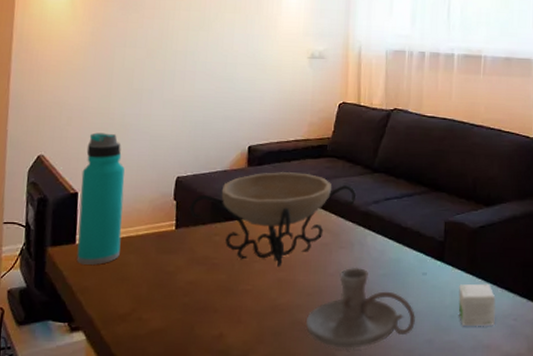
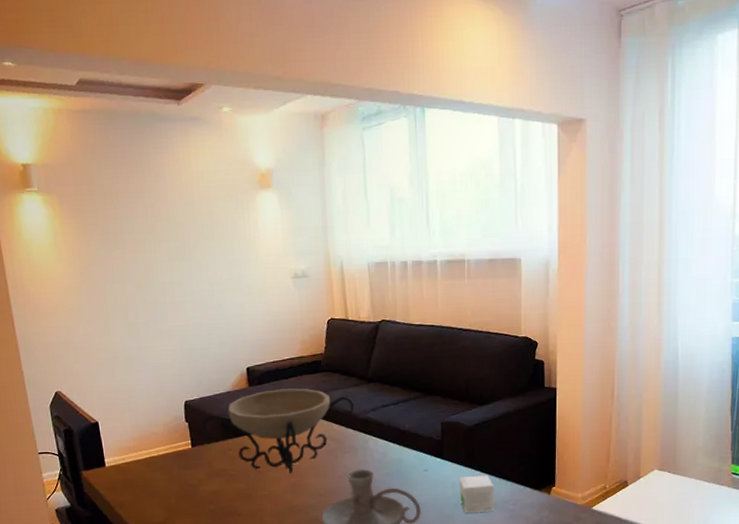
water bottle: present [76,132,125,265] -> none [97,366,146,484]

